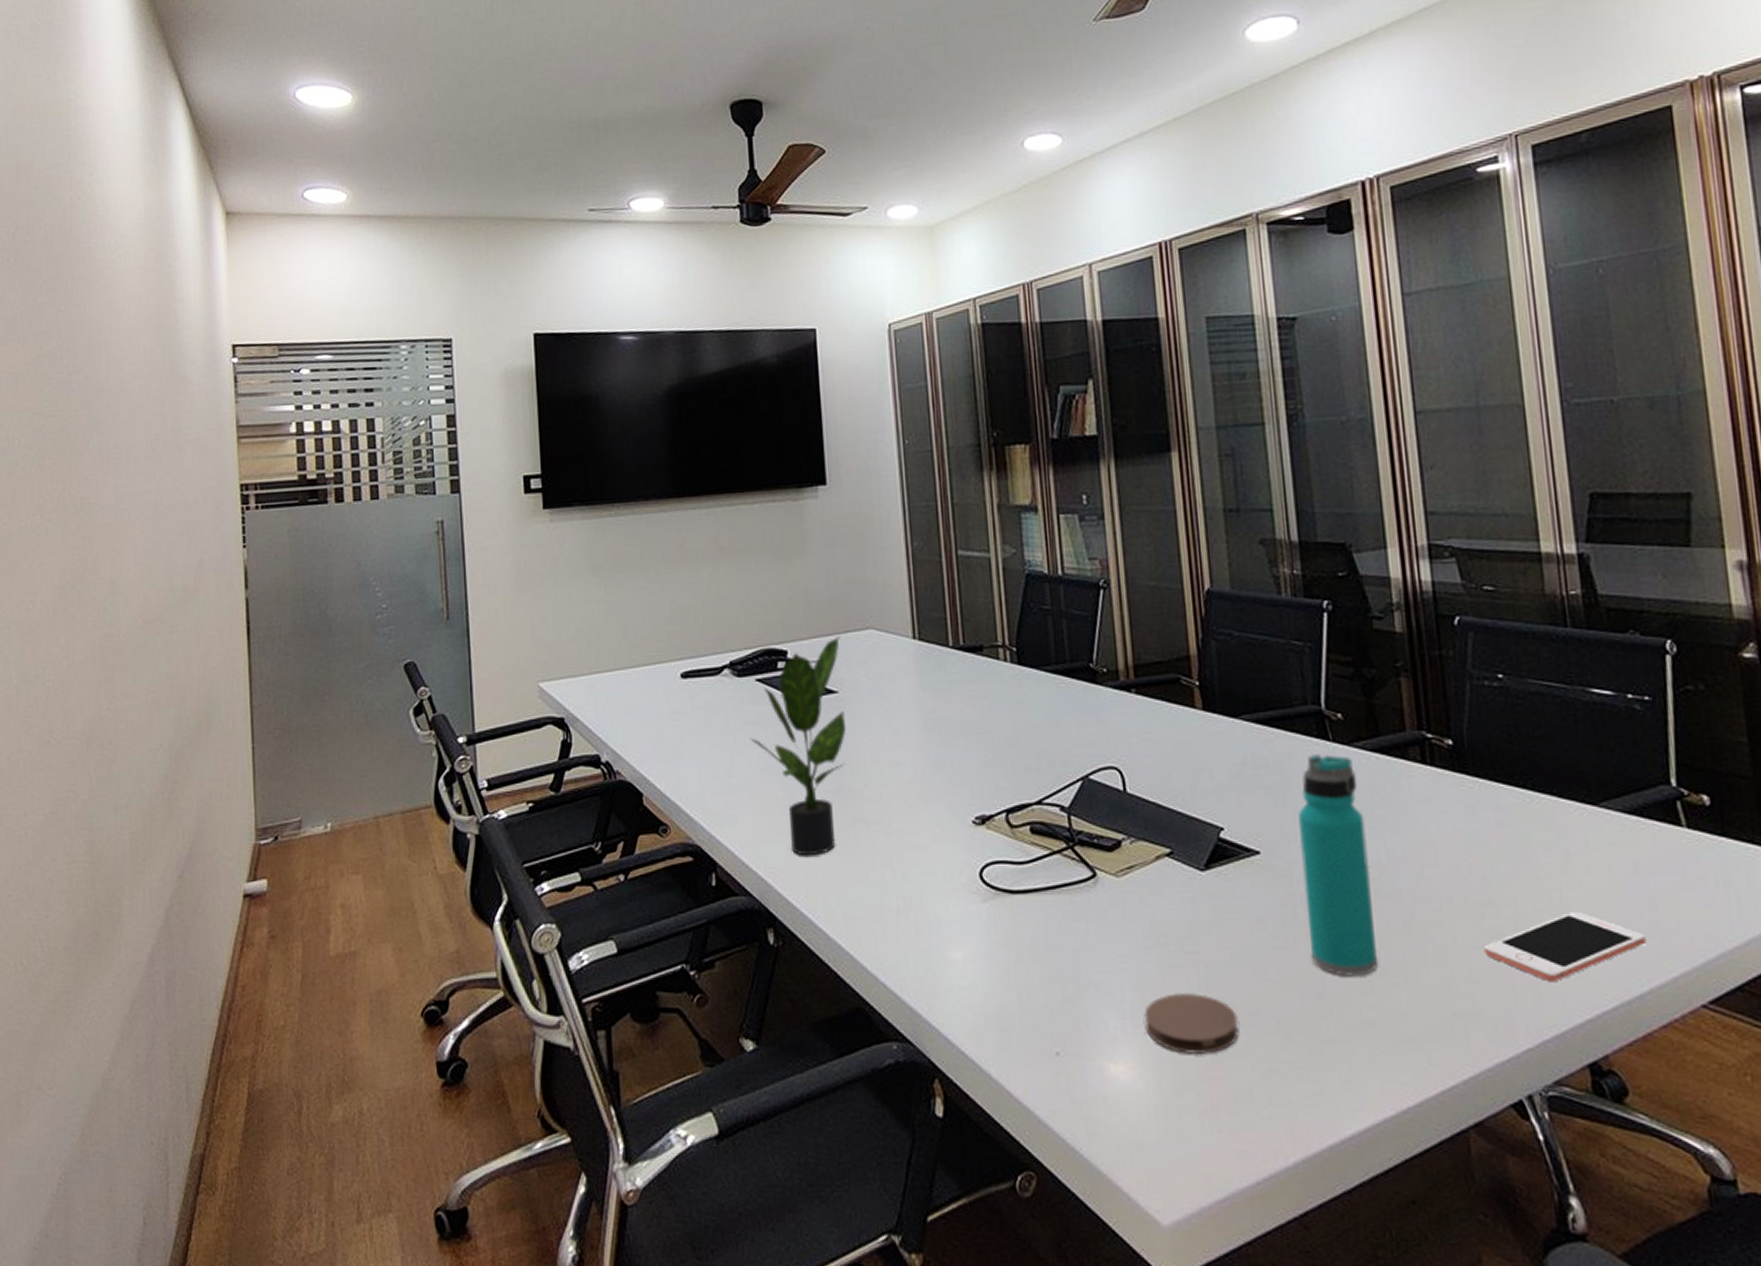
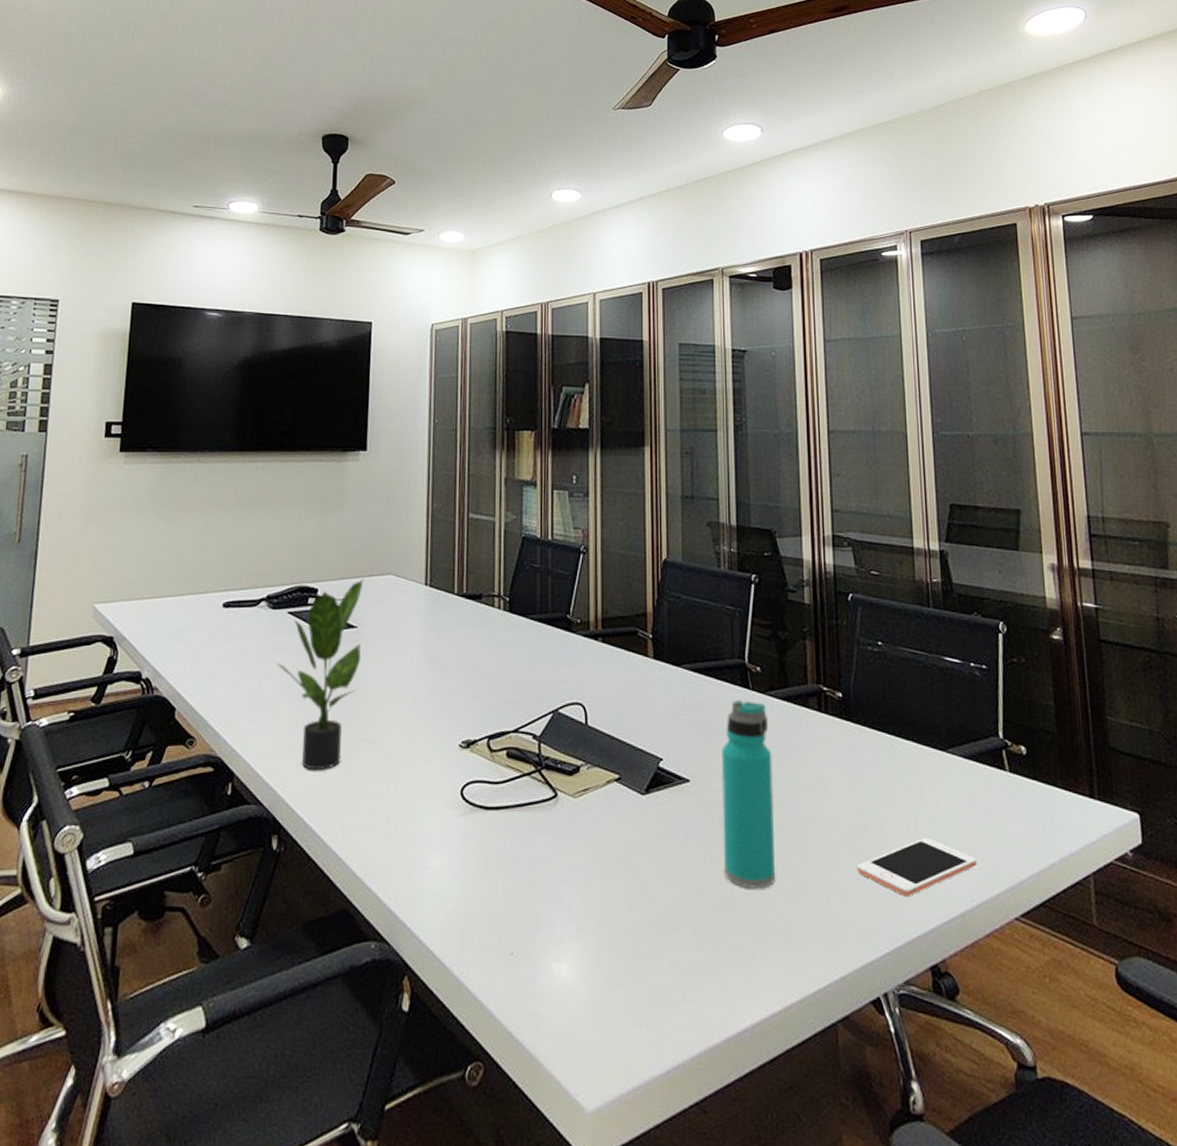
coaster: present [1144,992,1239,1056] -> none [586,900,662,957]

